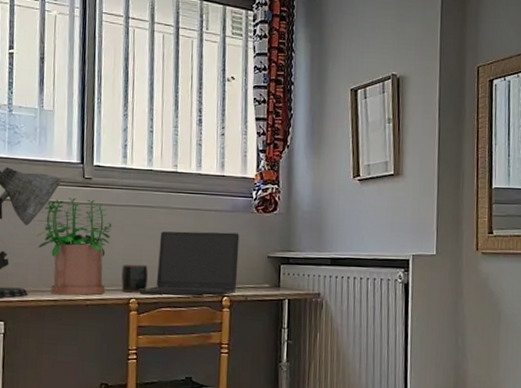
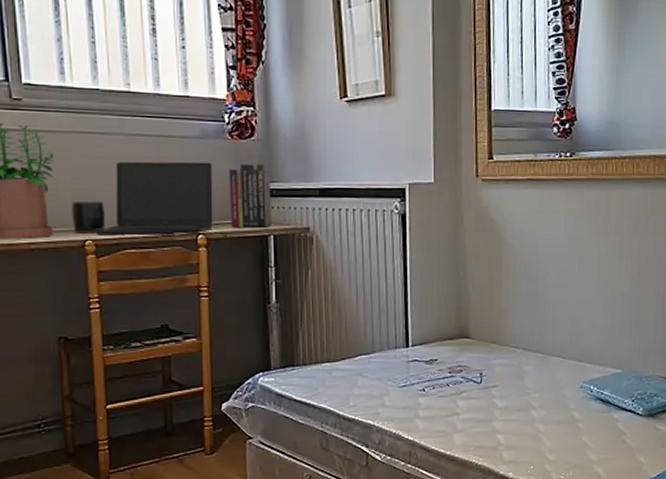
books: none [252,234,289,292] -> present [229,163,272,228]

